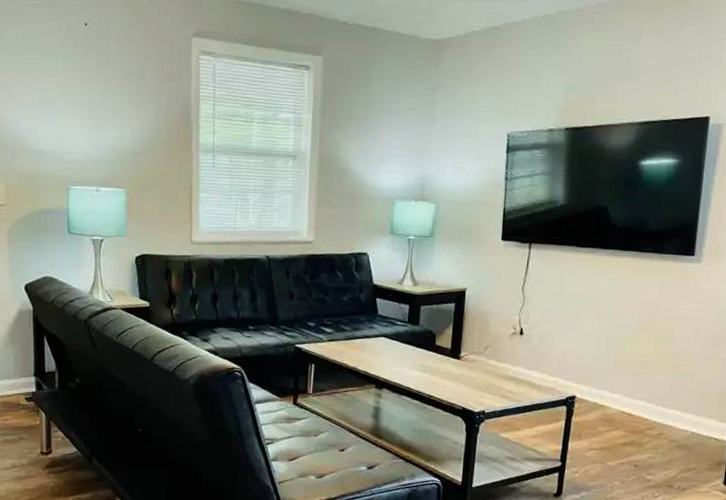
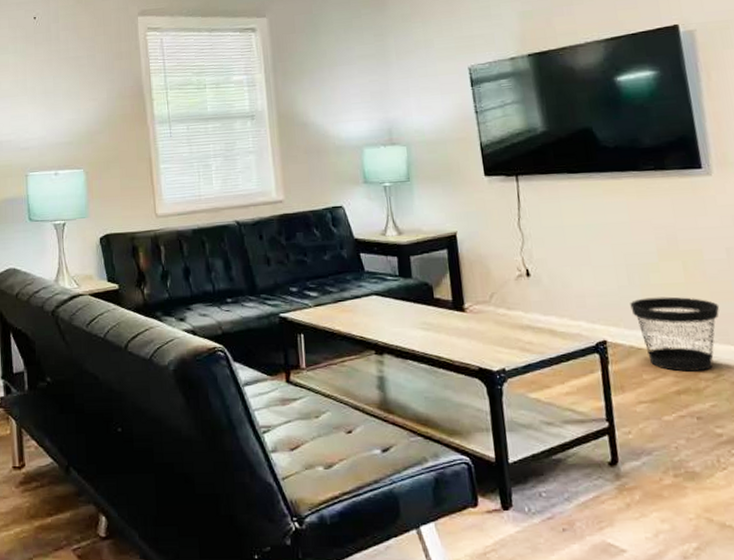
wastebasket: none [602,364,677,429] -> present [630,296,720,372]

